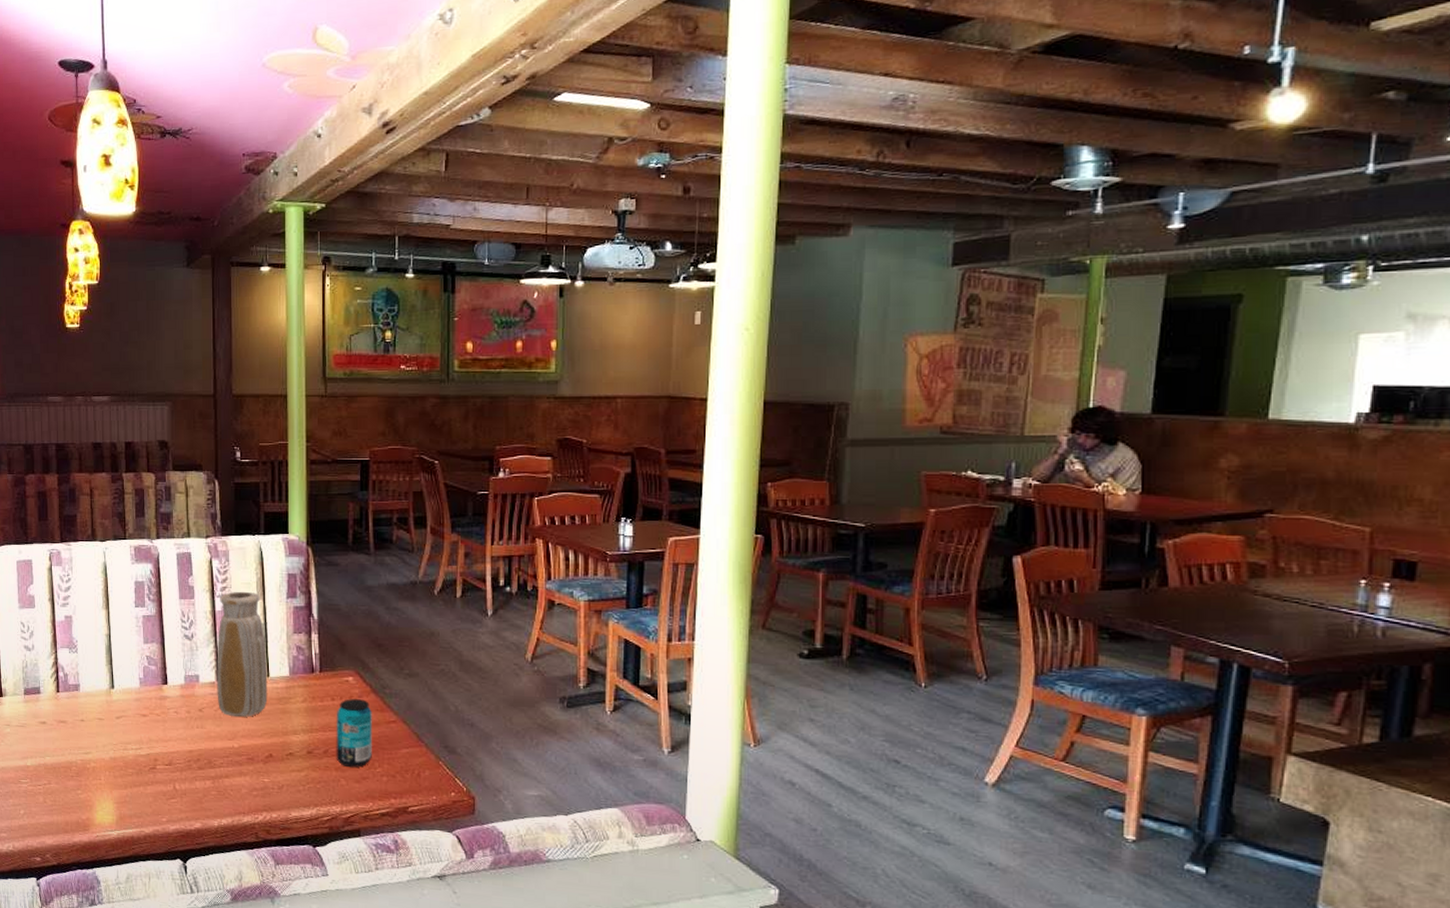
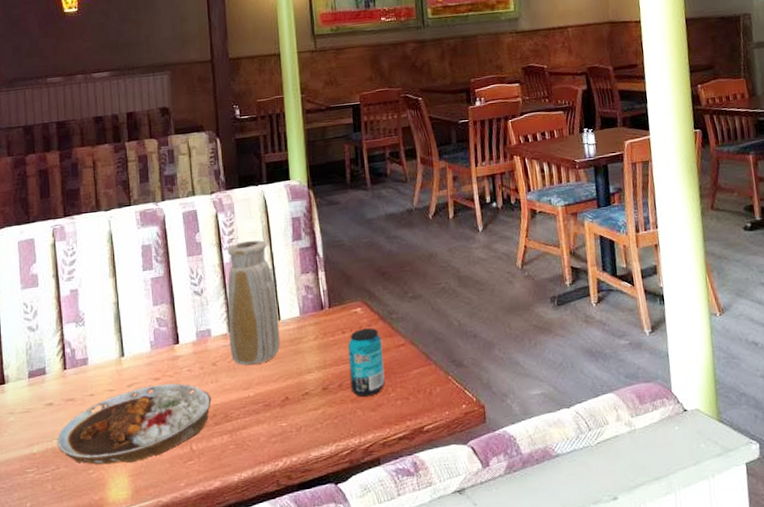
plate: none [49,721,196,791] -> present [57,383,212,465]

